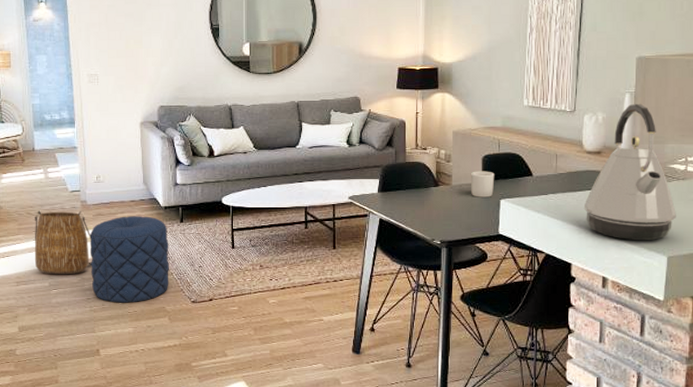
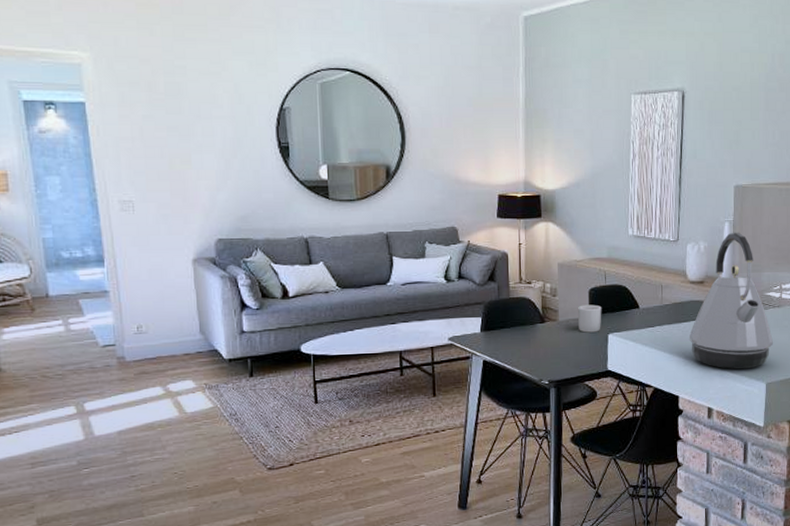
tote bag: present [34,210,92,275] -> none [53,369,136,450]
pouf: present [90,216,169,303] -> none [131,371,239,478]

